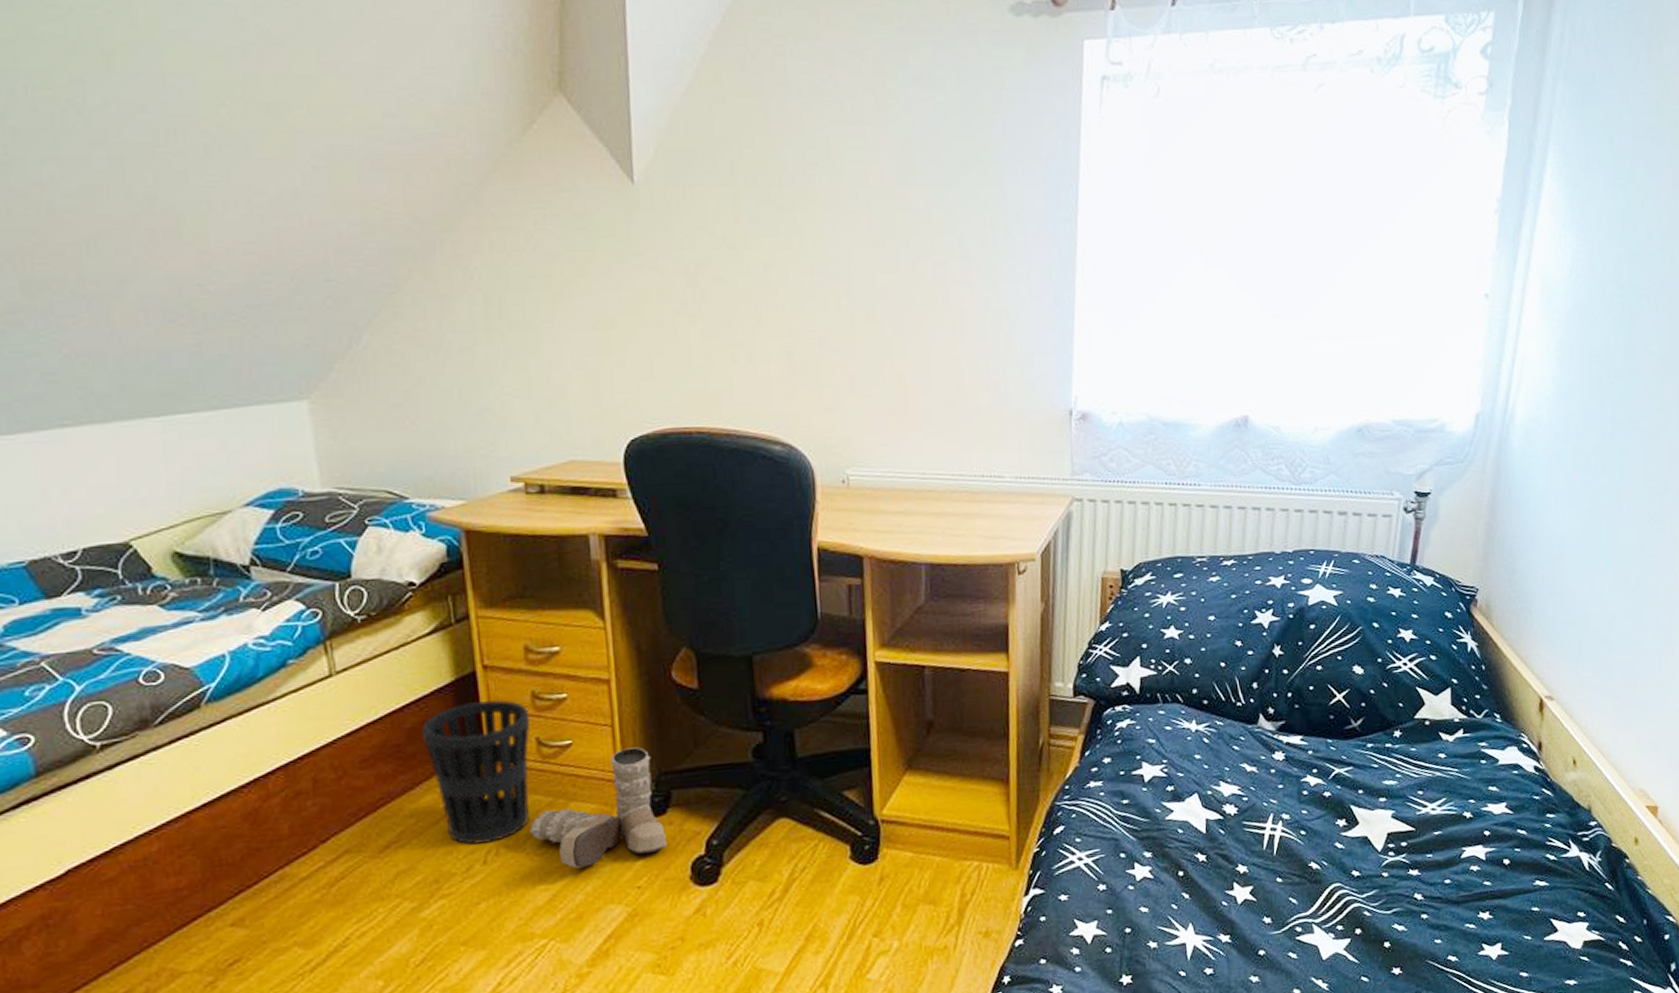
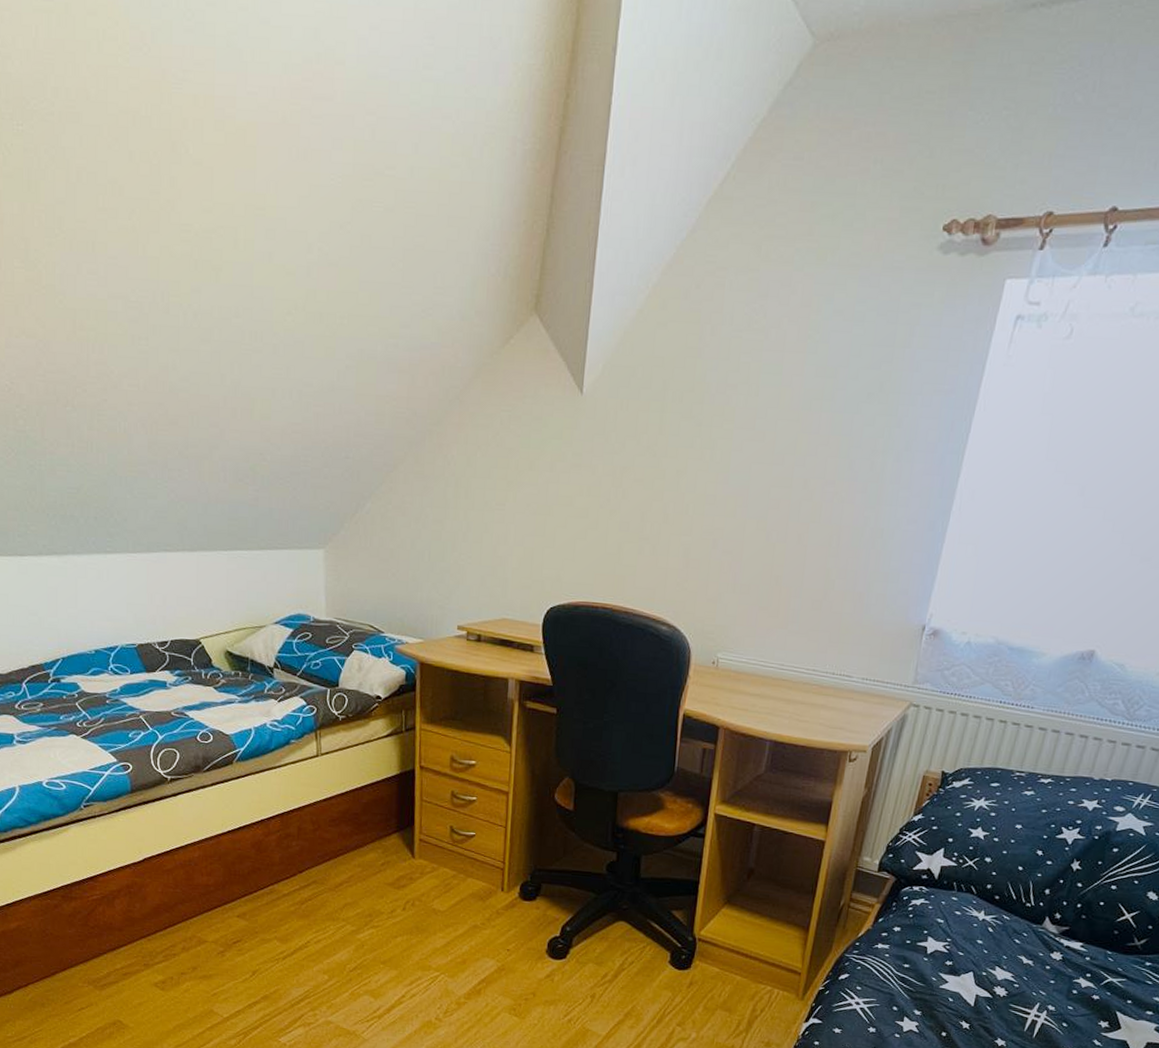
wastebasket: present [422,700,531,845] -> none [373,792,449,896]
boots: present [530,747,668,868] -> none [437,846,534,927]

